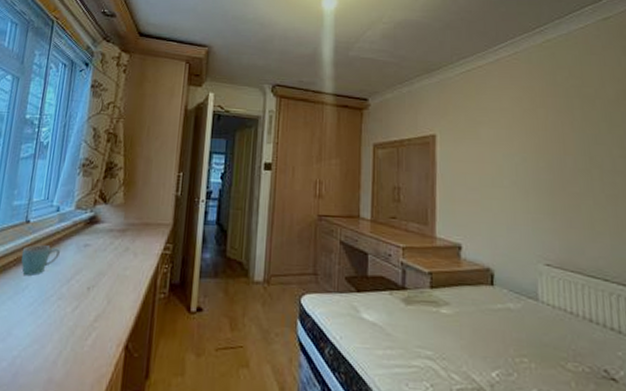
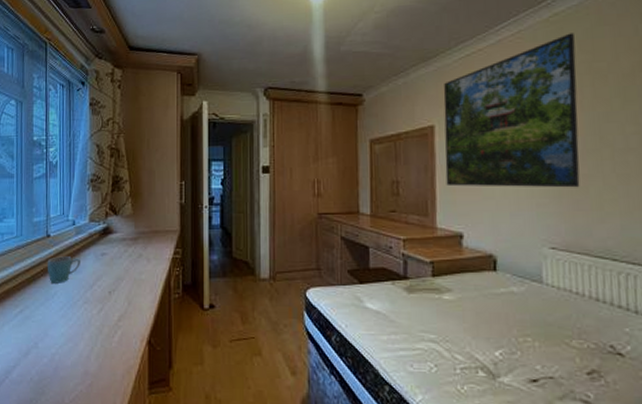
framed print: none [445,58,573,206] -> present [443,33,580,188]

